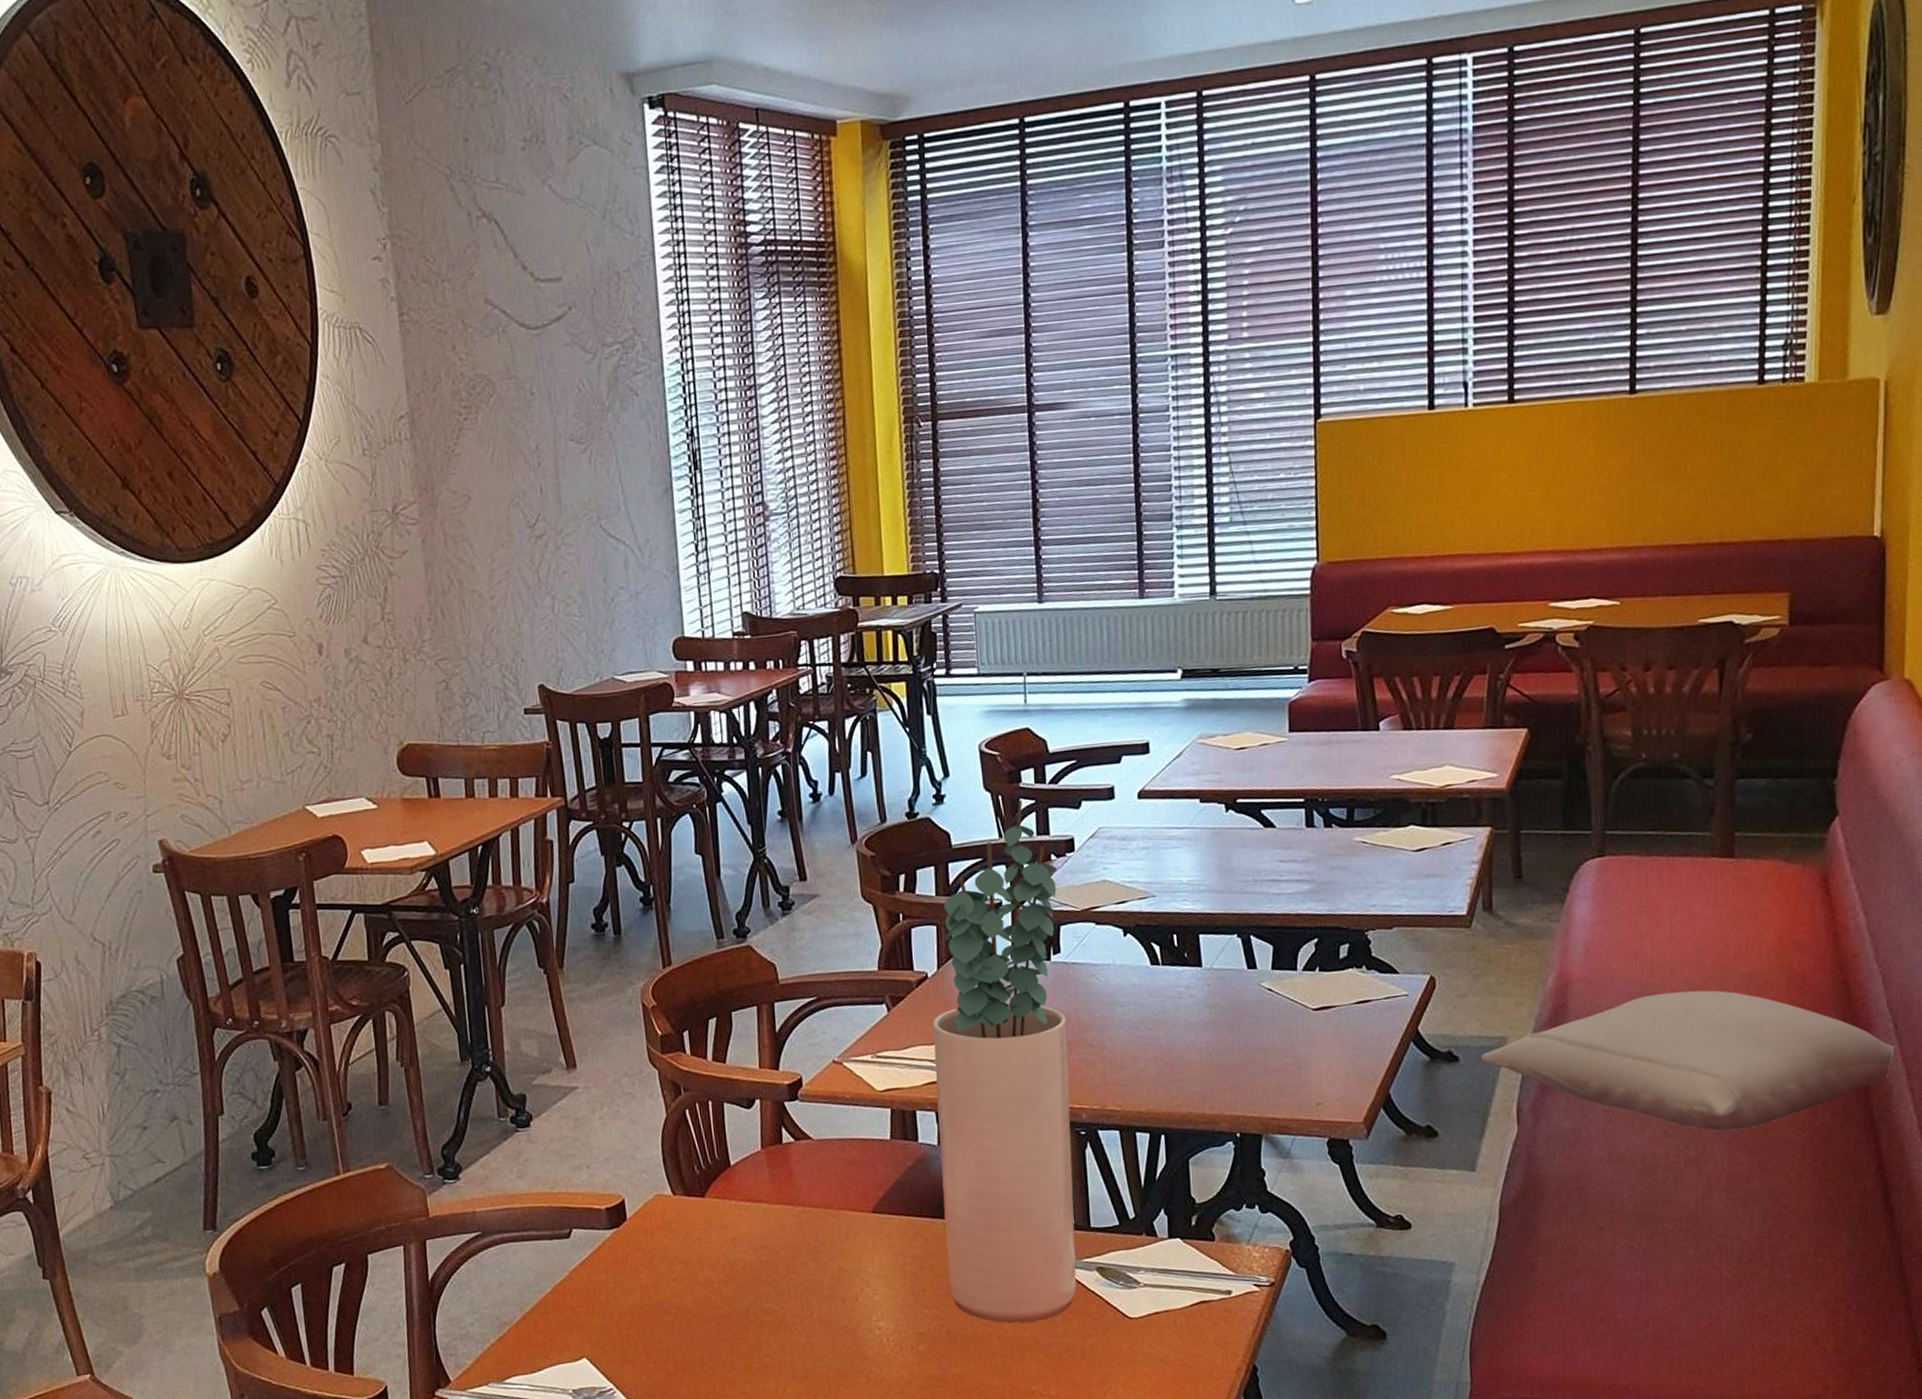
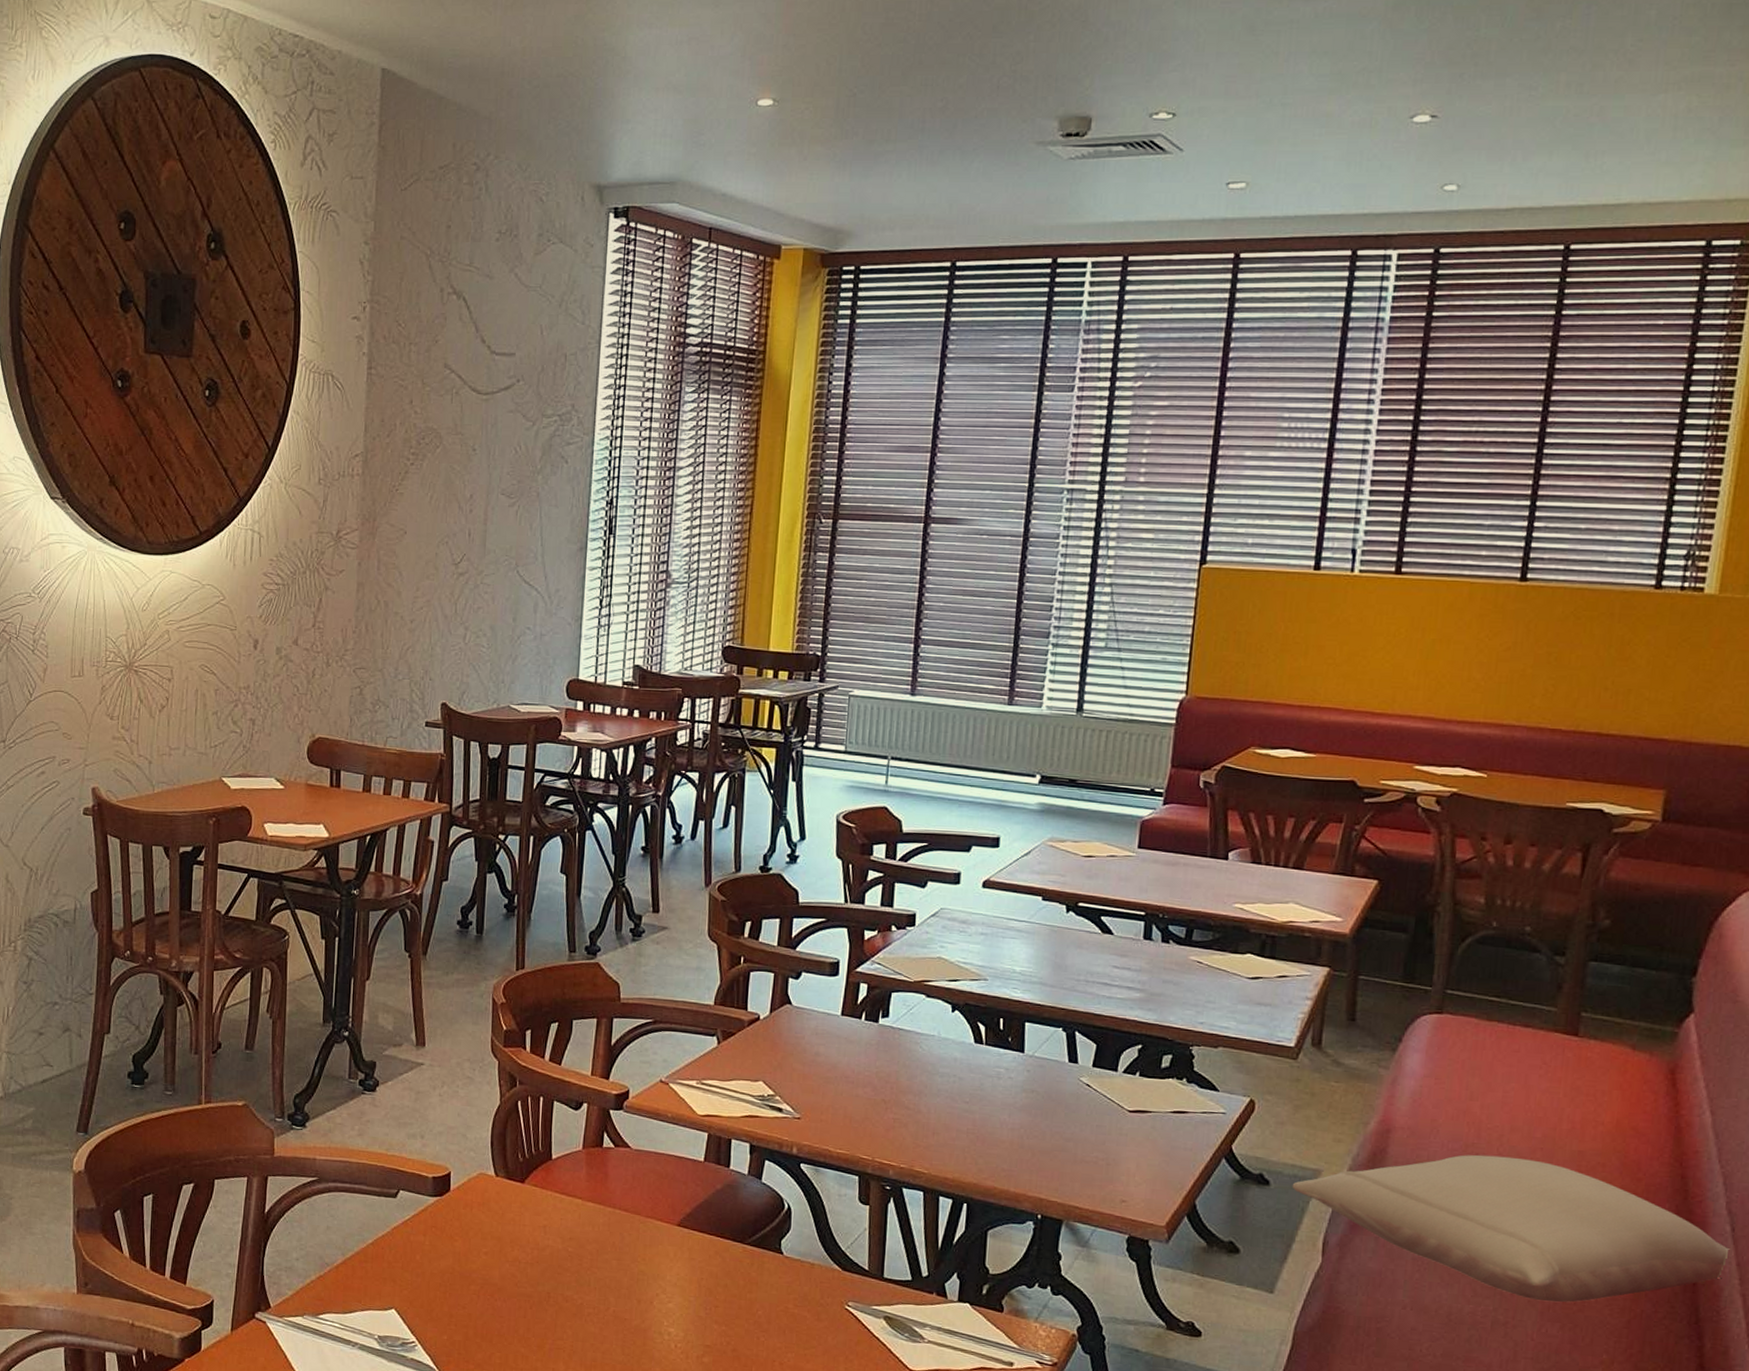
vase: present [932,800,1077,1323] -> none [739,872,896,1356]

